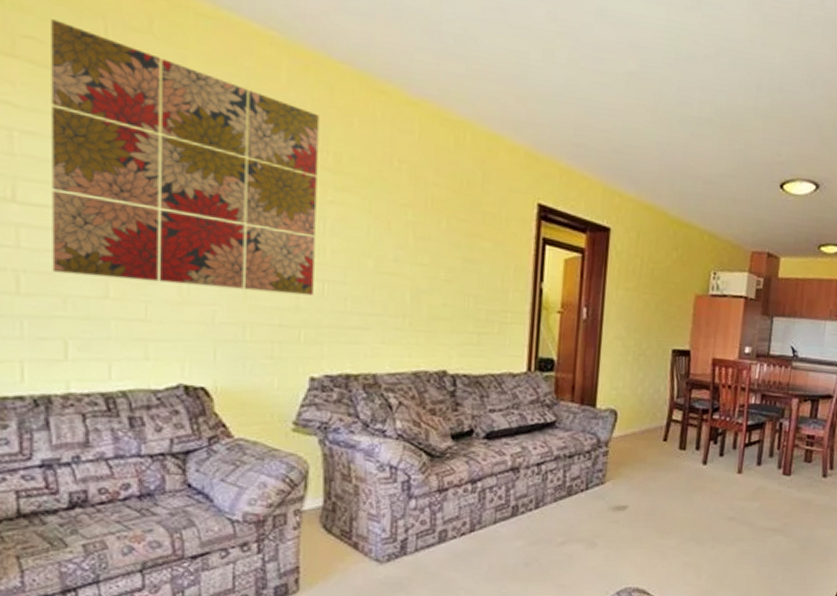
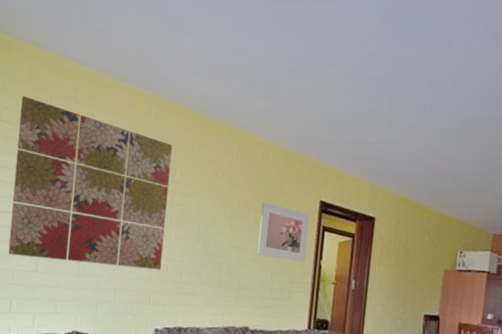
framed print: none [454,203,525,285] -> present [257,202,310,262]

